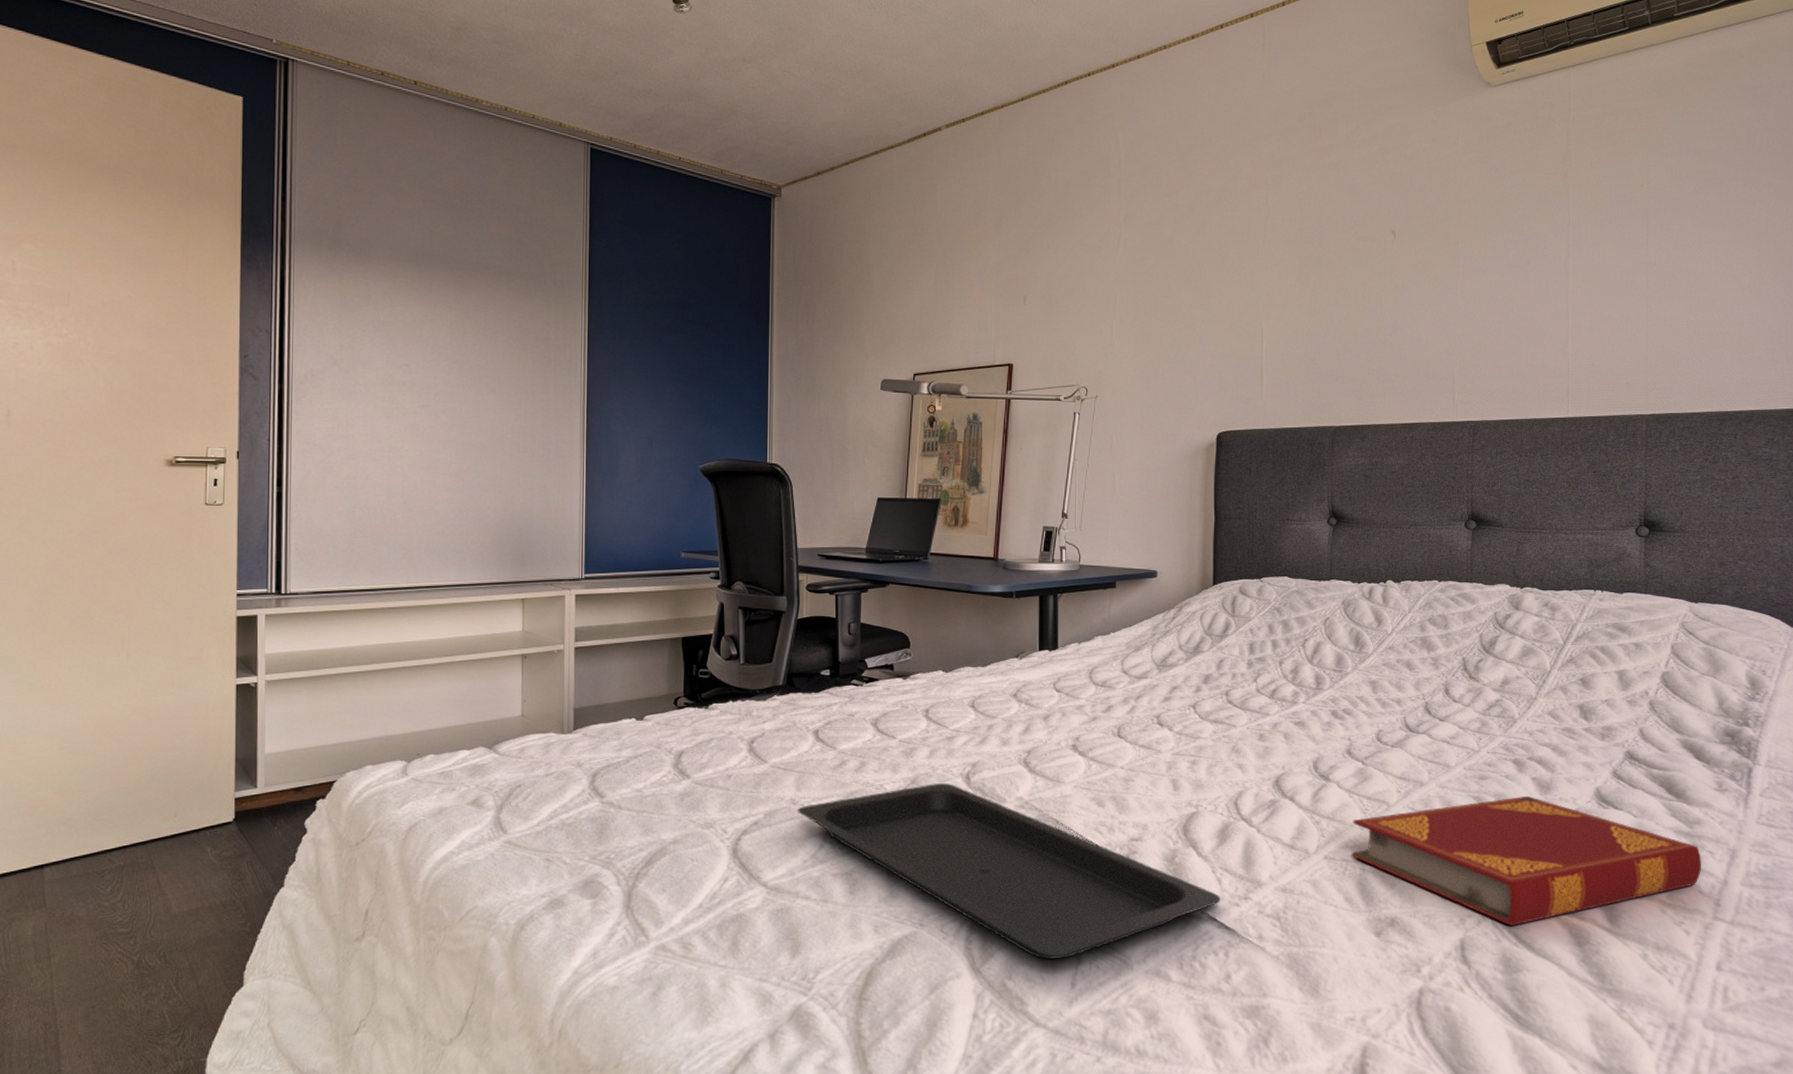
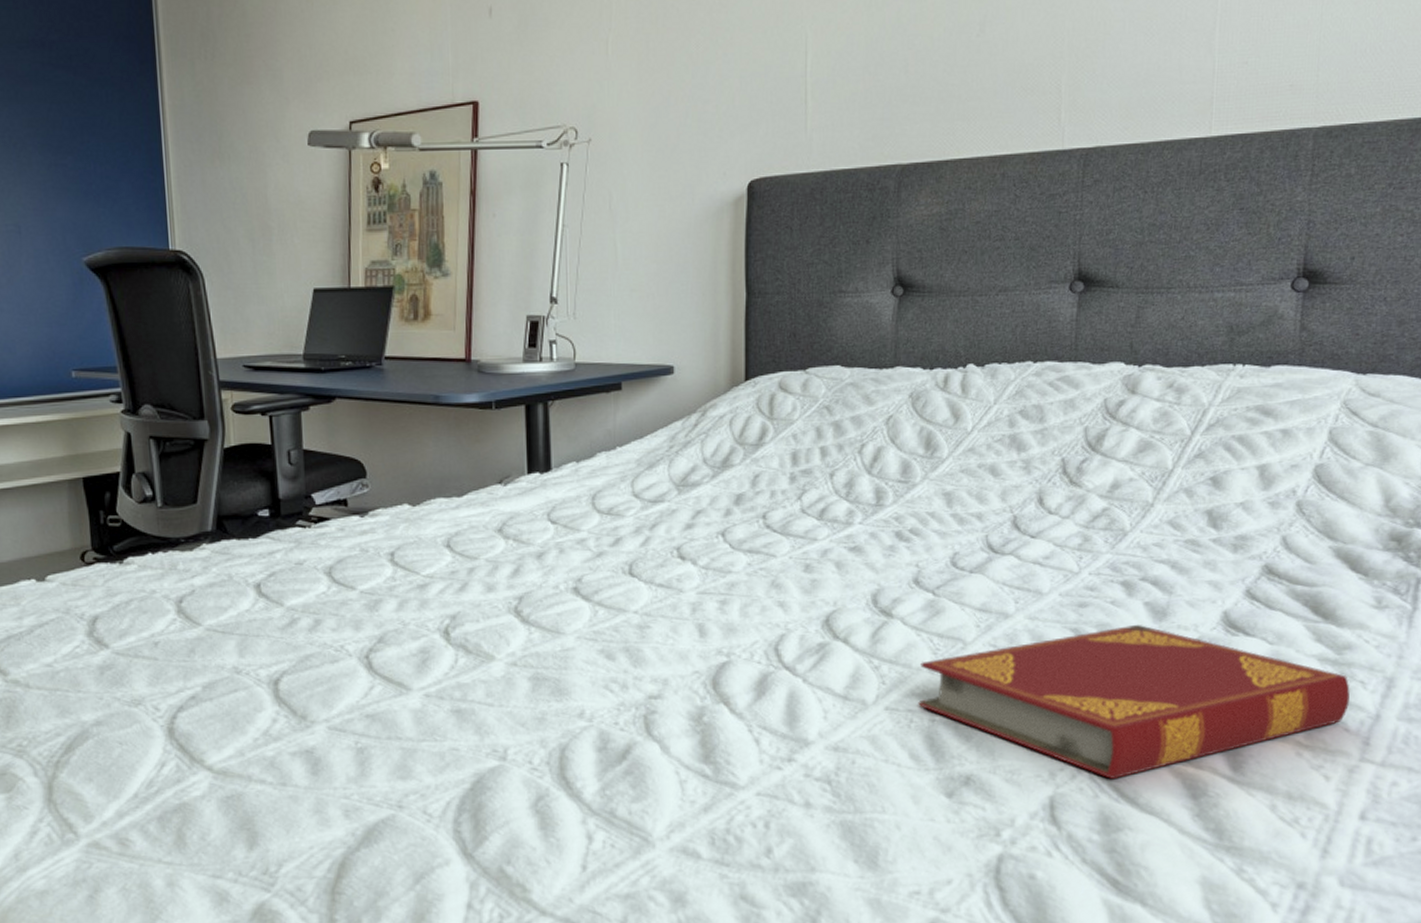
serving tray: present [797,783,1221,959] -> none [241,640,760,840]

